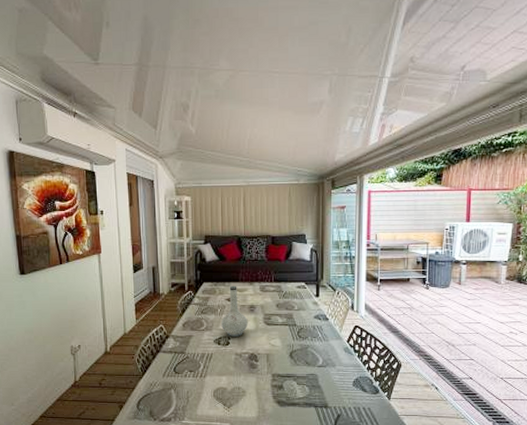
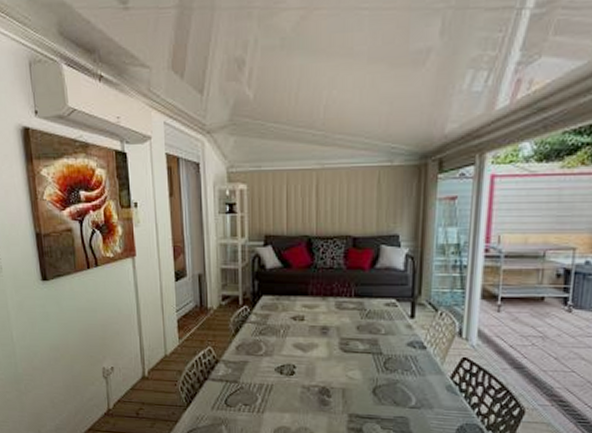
vase: present [221,285,248,337] -> none [285,300,319,365]

